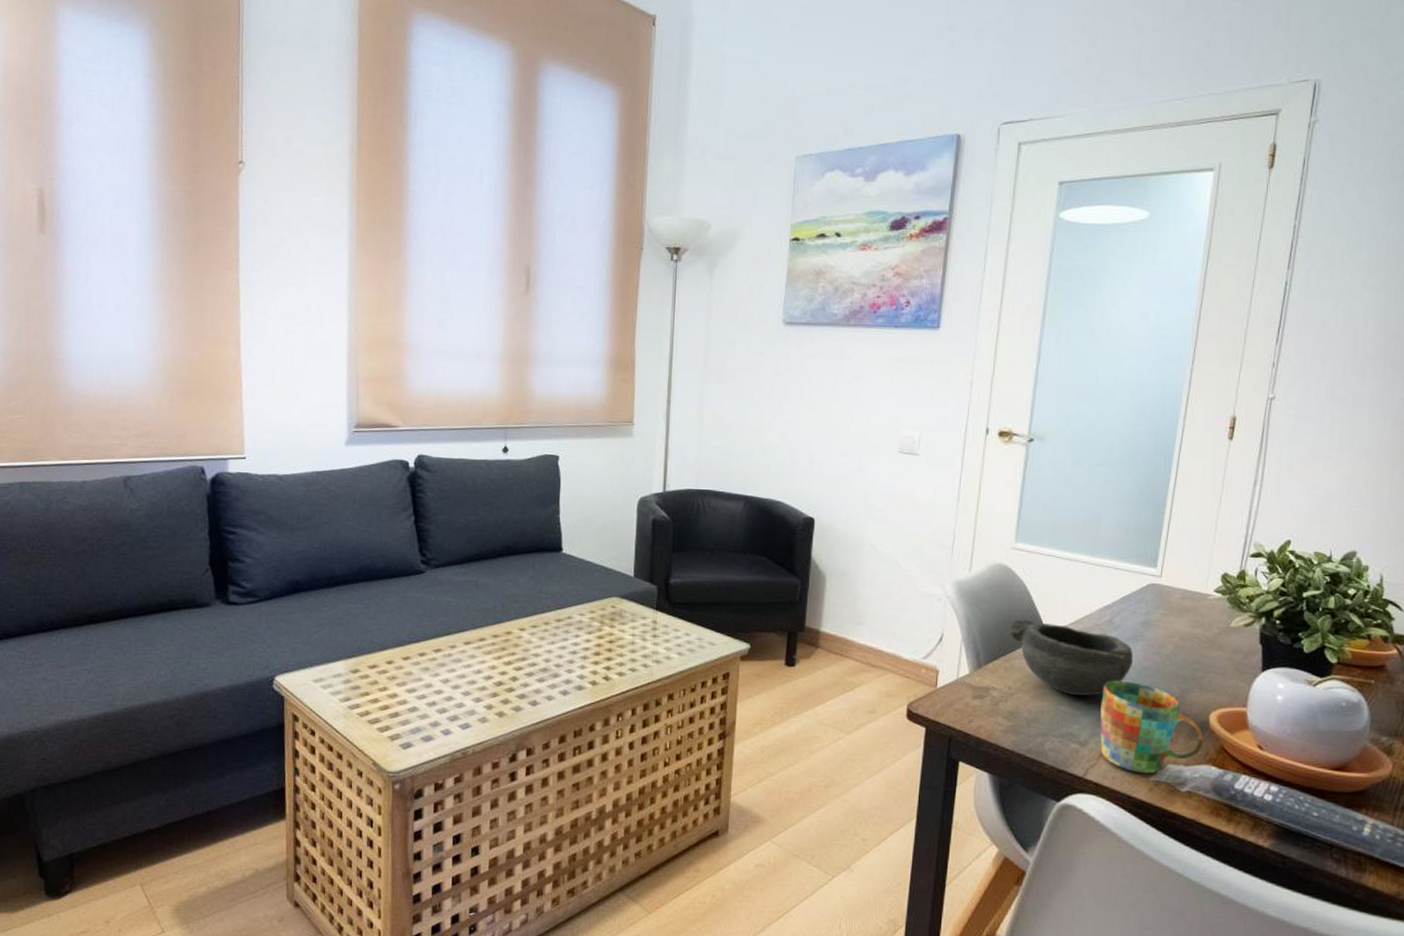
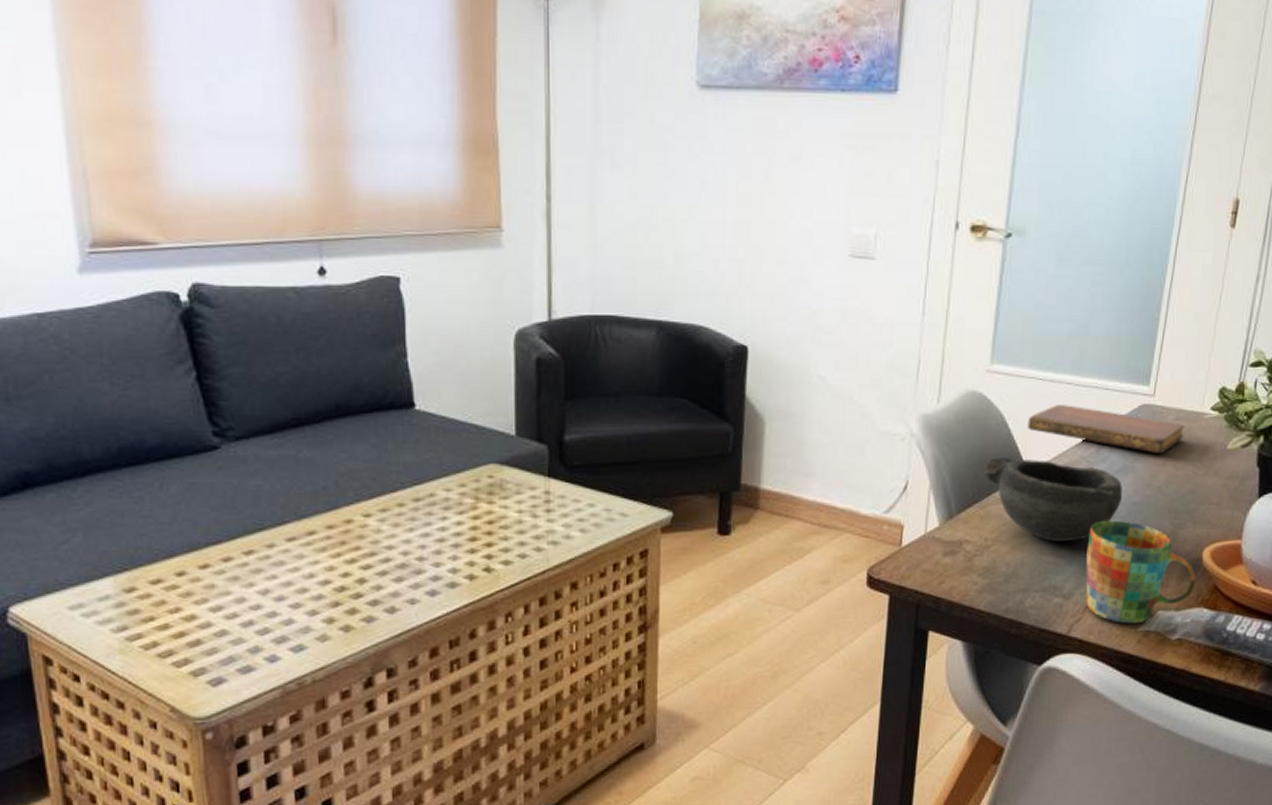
notebook: none [1047,579,1191,627] -> present [1028,405,1186,454]

